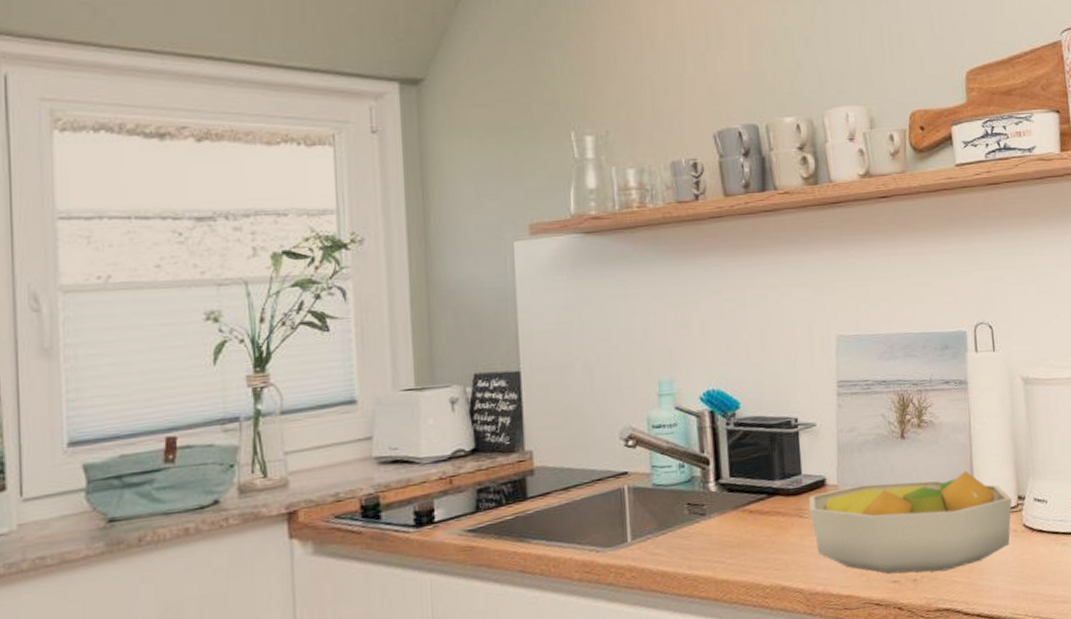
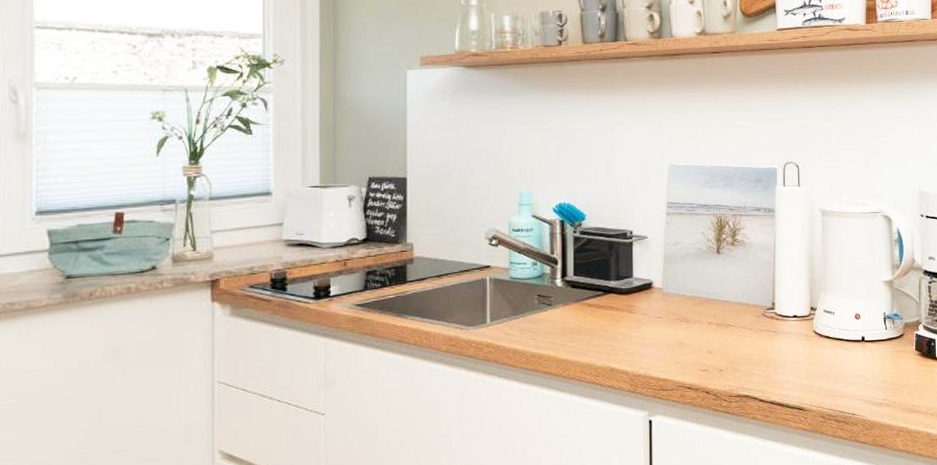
fruit bowl: present [808,470,1012,574] -> none [637,283,805,365]

